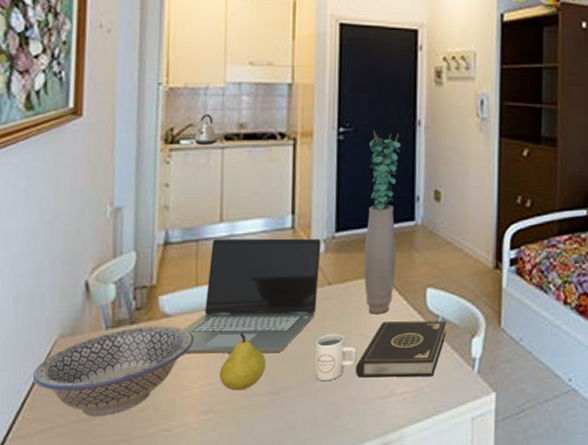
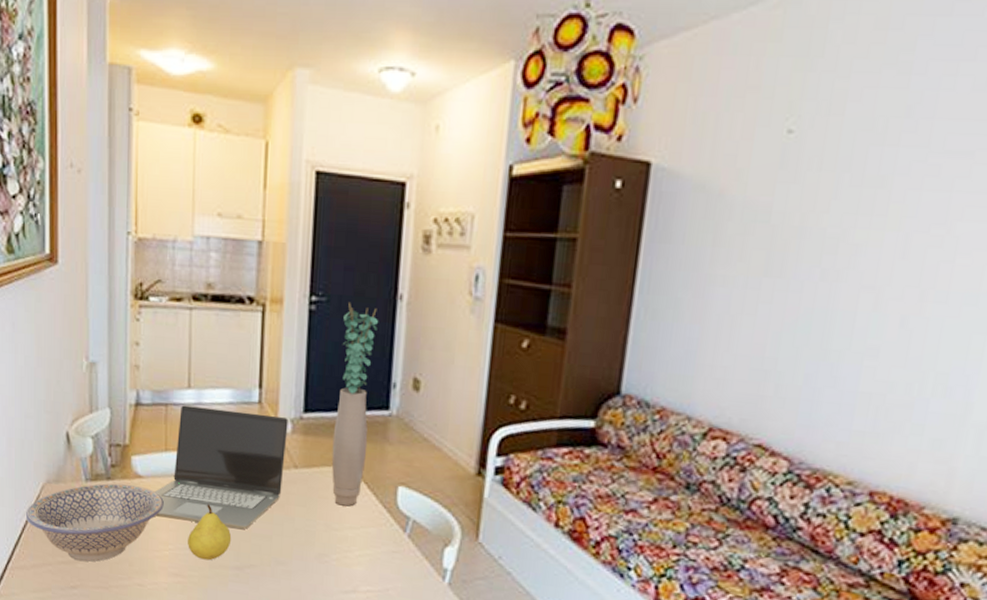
kettle: present [194,114,218,146] -> none [162,269,186,305]
mug: present [314,333,358,382] -> none [277,518,322,566]
book: present [356,321,447,378] -> none [319,515,418,580]

